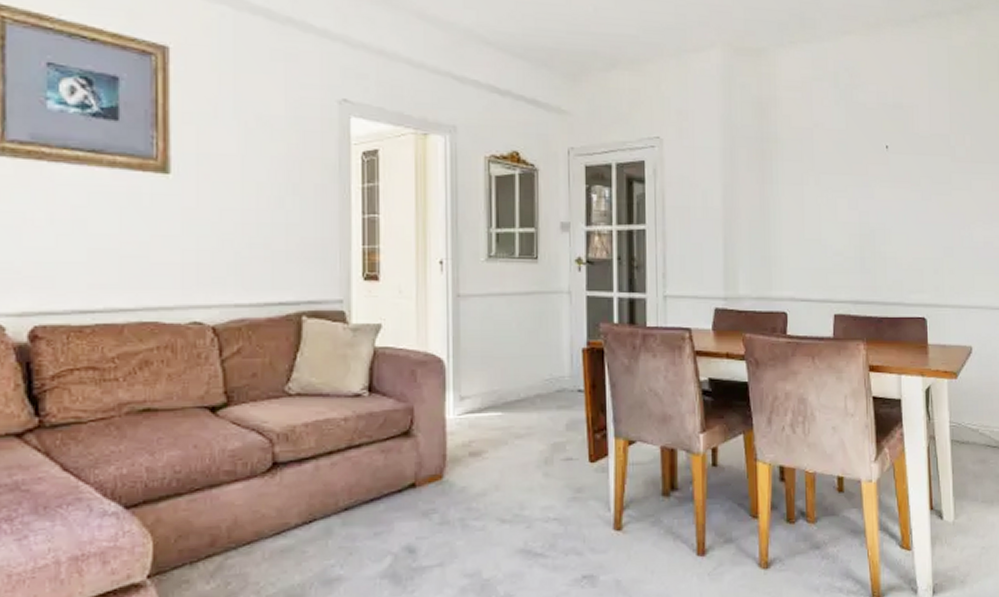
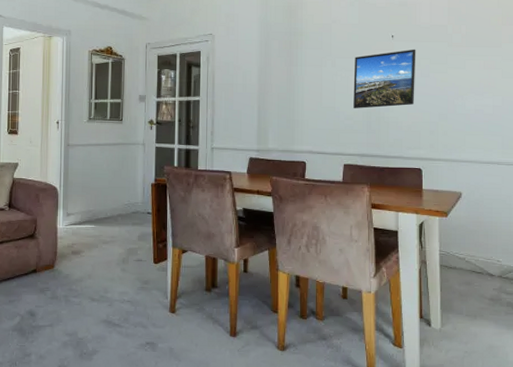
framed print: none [842,163,915,241] -> present [353,49,416,108]

